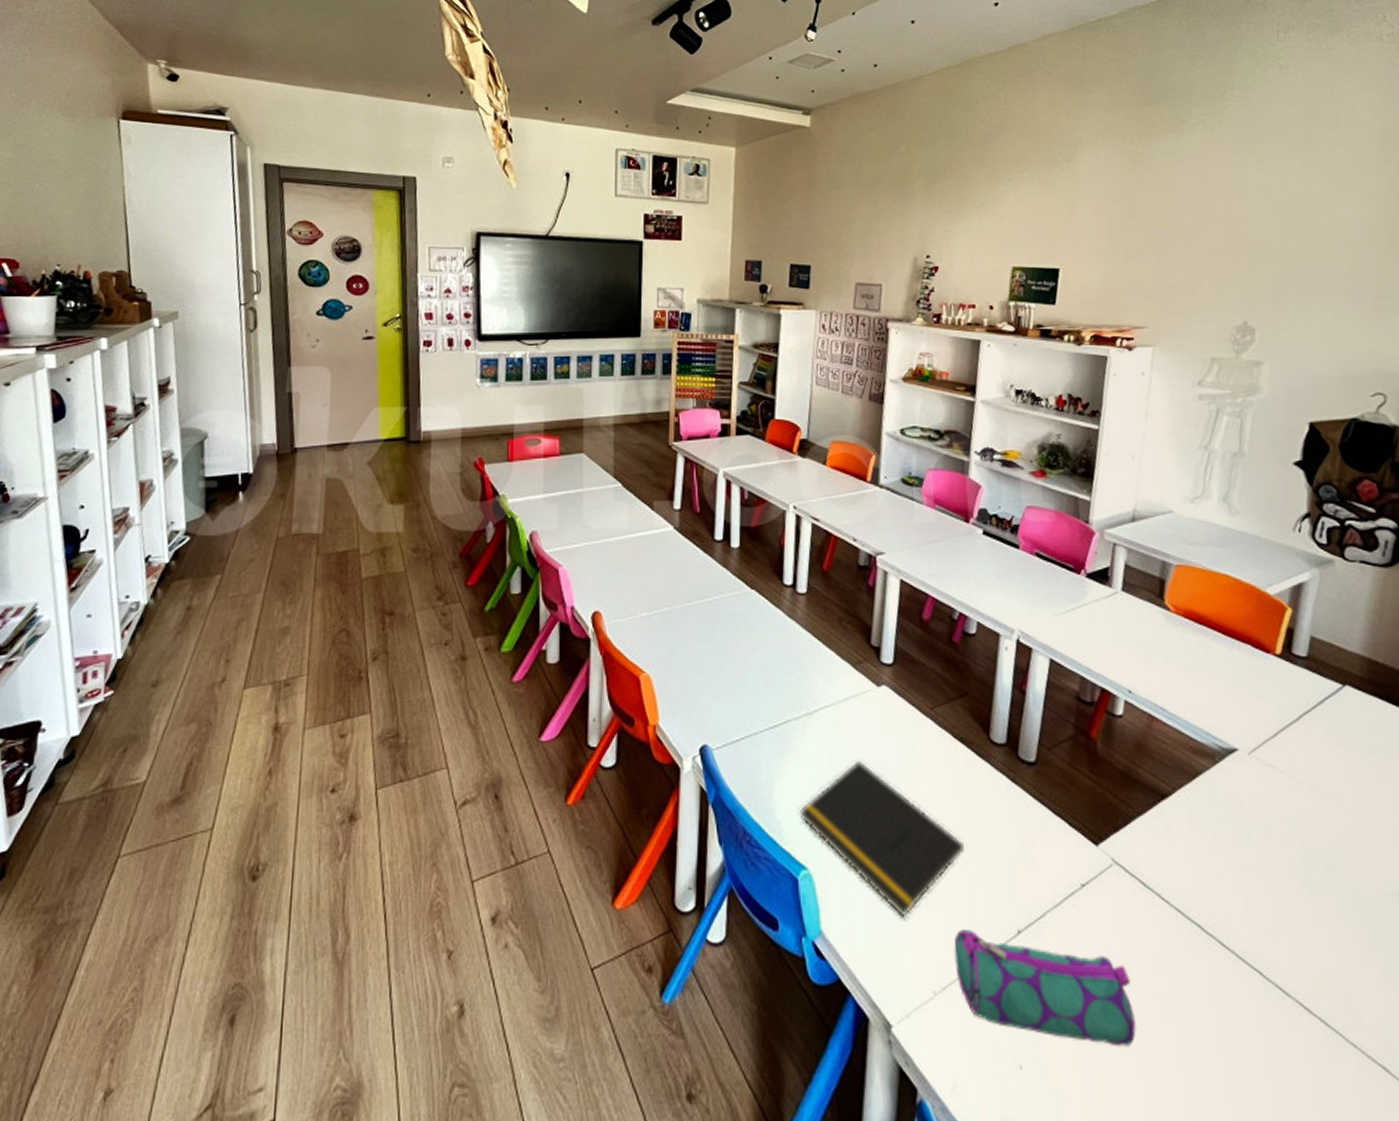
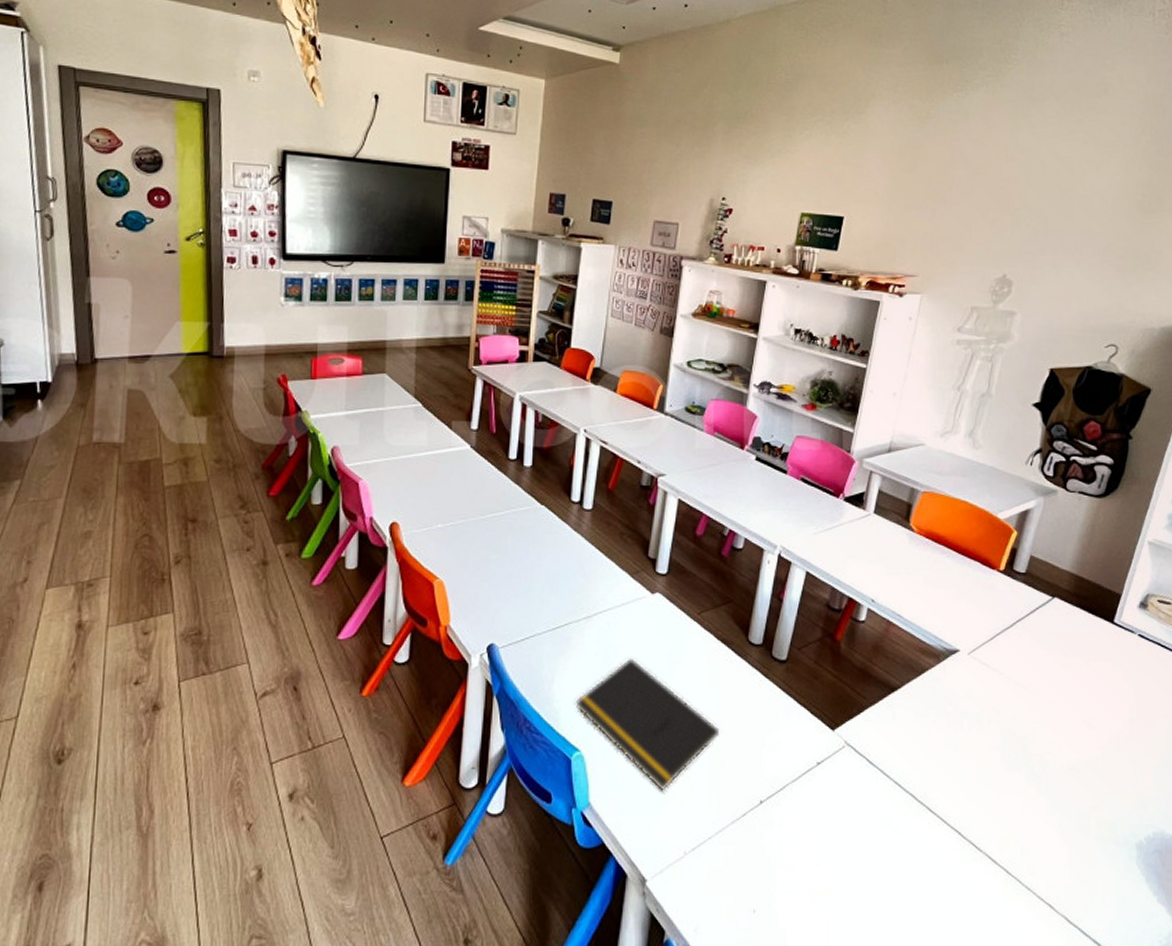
pencil case: present [954,930,1136,1047] -> none [704,801,853,893]

